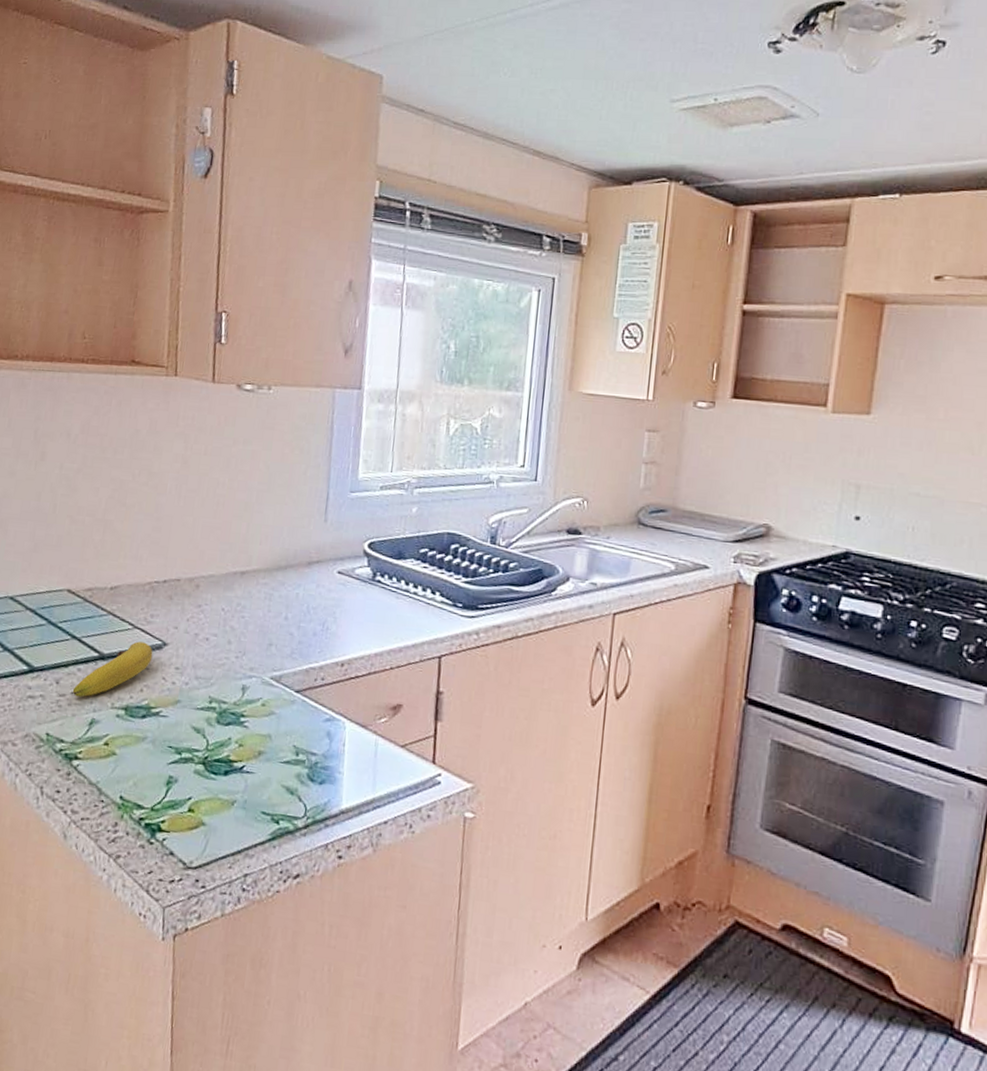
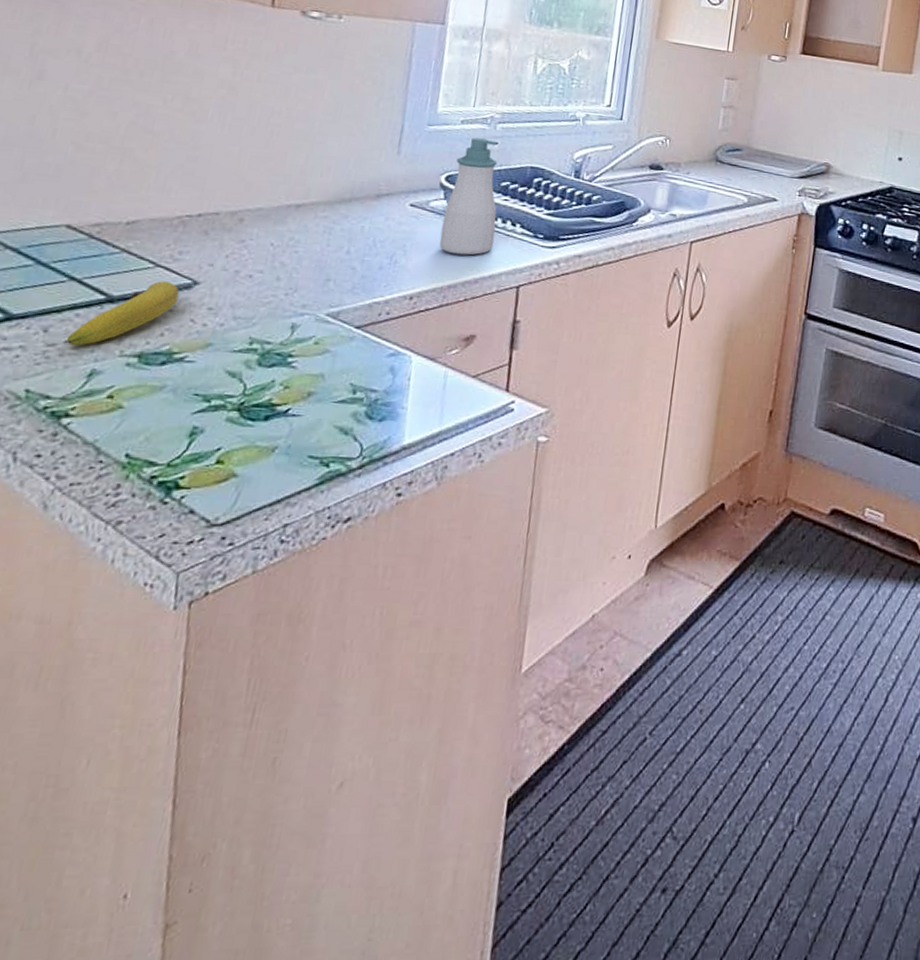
soap bottle: none [365,503,417,624] -> present [439,137,500,256]

